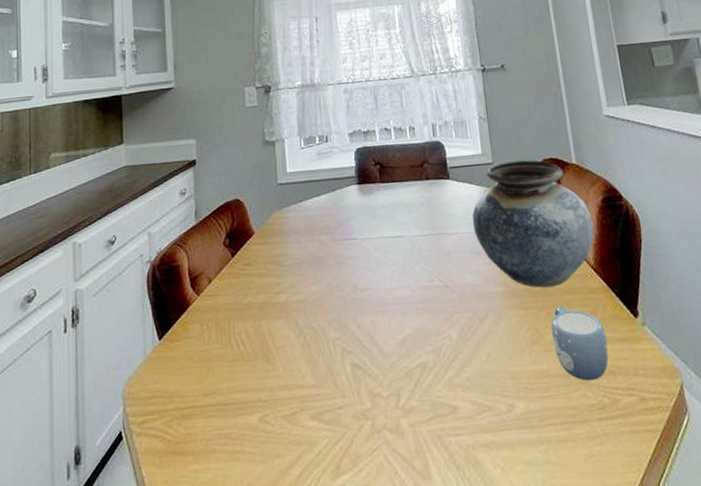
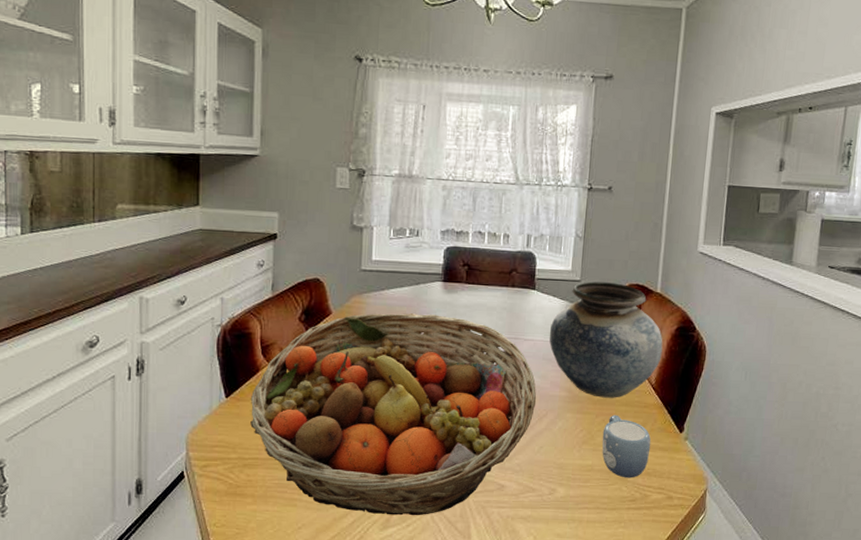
fruit basket: none [184,219,474,460] -> present [250,313,537,516]

